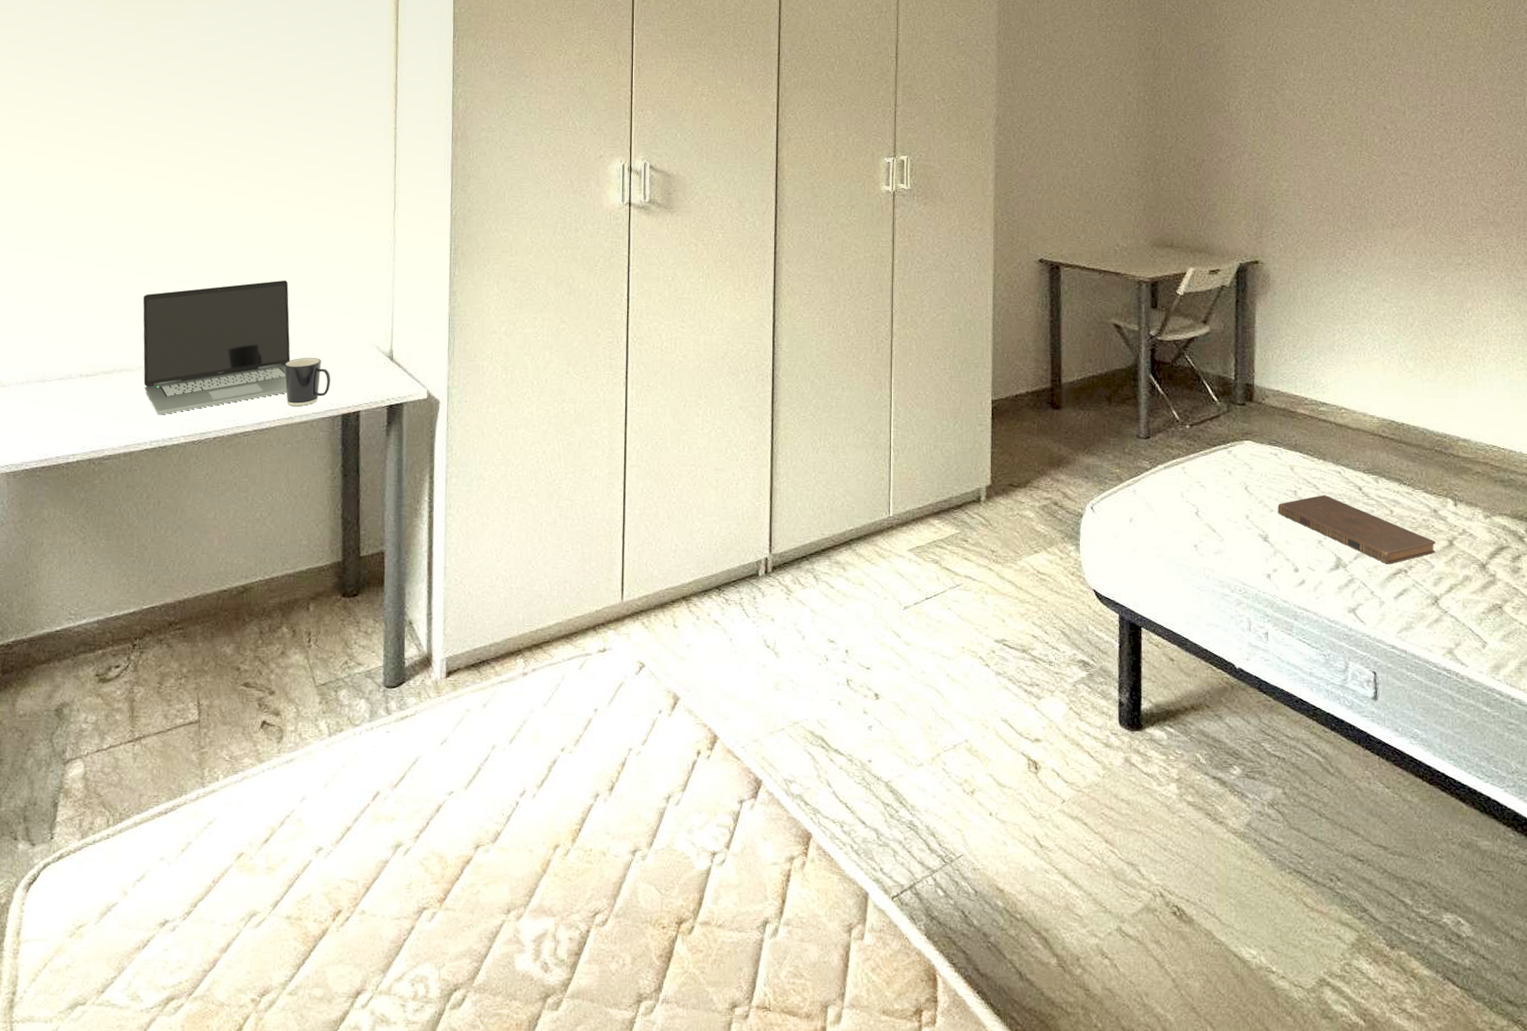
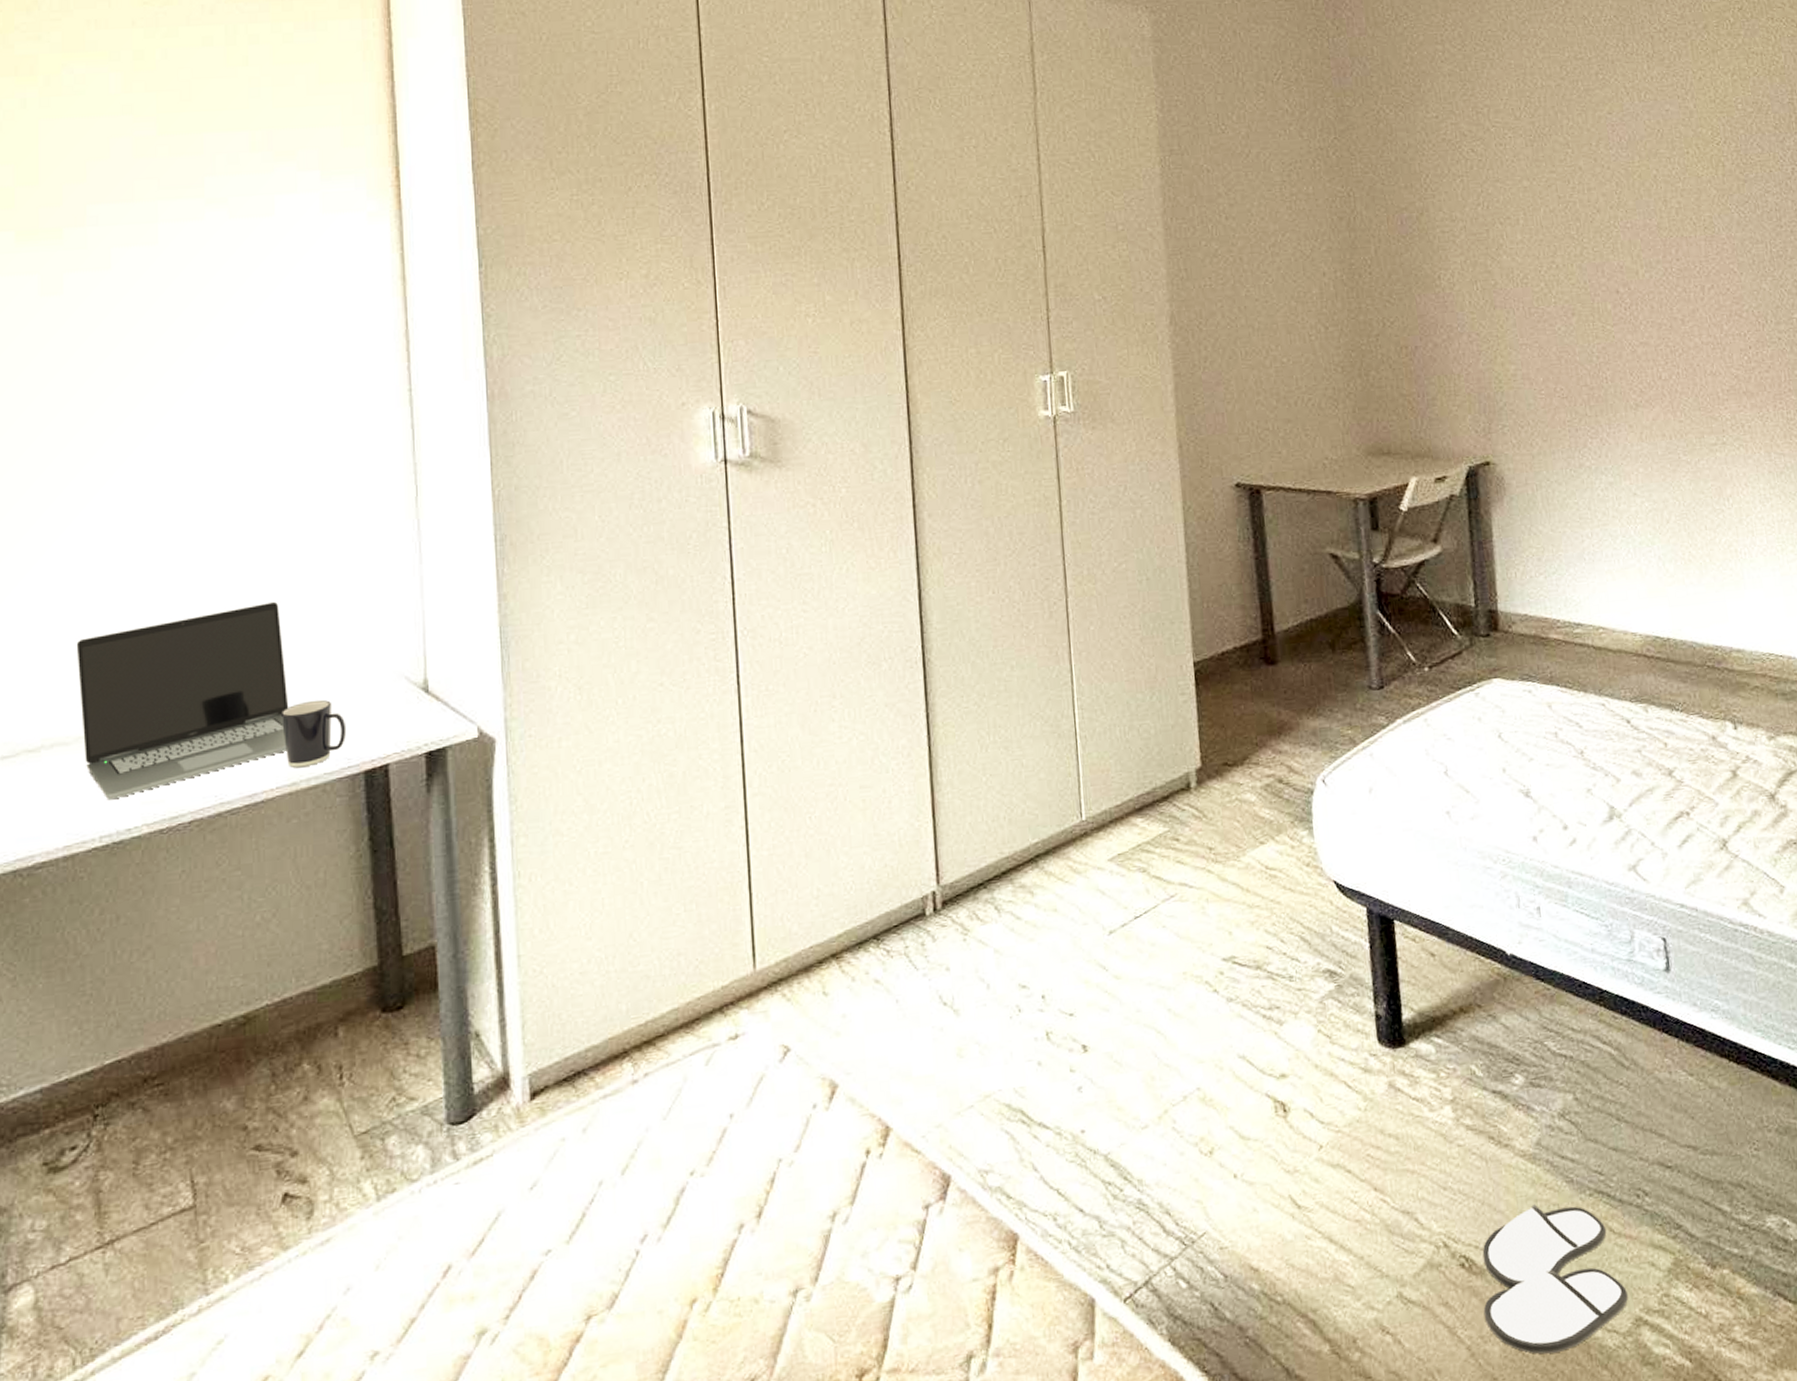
slippers: none [1189,873,1315,996] -> present [1482,1204,1629,1355]
book: present [1278,494,1436,564] -> none [1537,733,1719,808]

